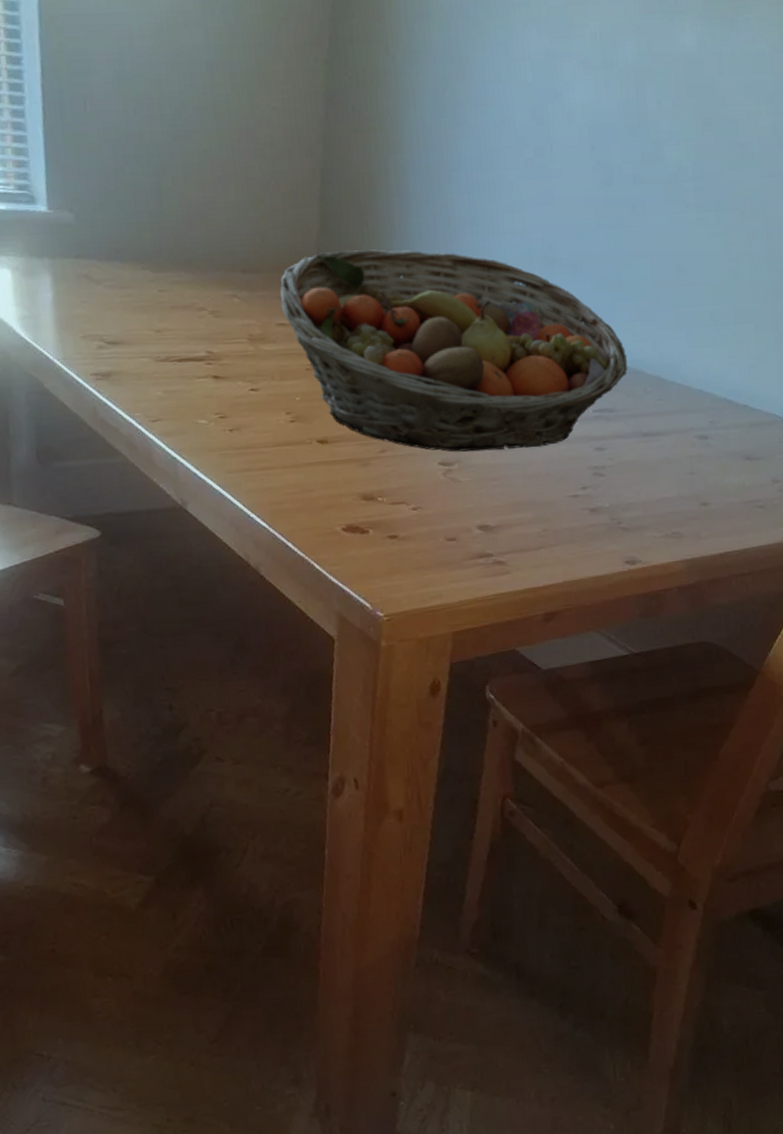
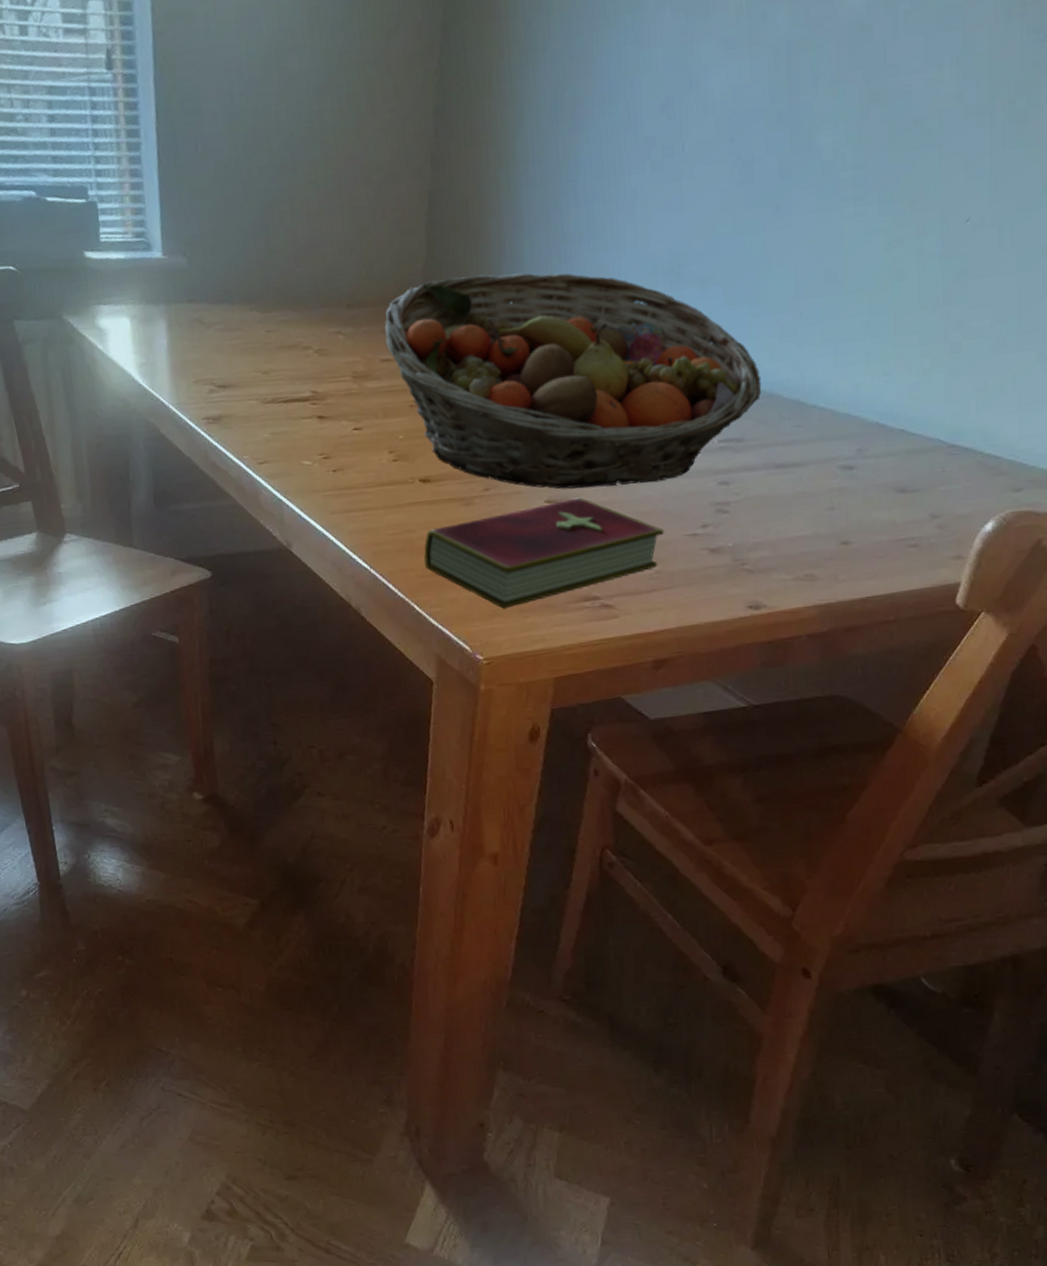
hardcover book: none [323,460,549,566] -> present [424,497,664,609]

